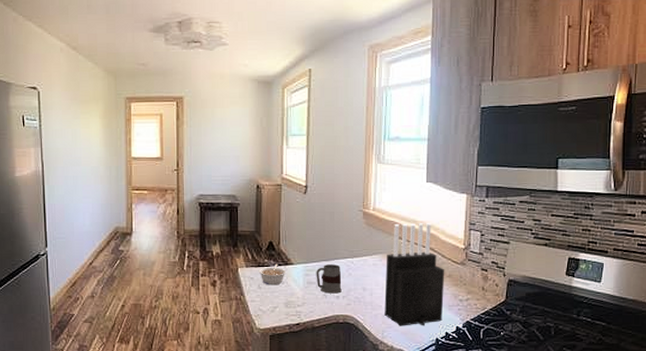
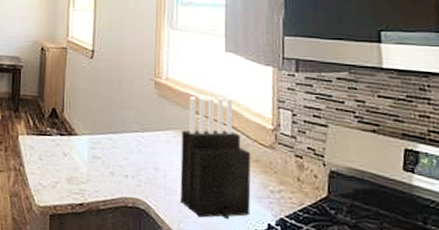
legume: present [258,263,286,285] -> none [40,133,70,158]
mug: present [316,264,342,294] -> none [102,137,131,172]

